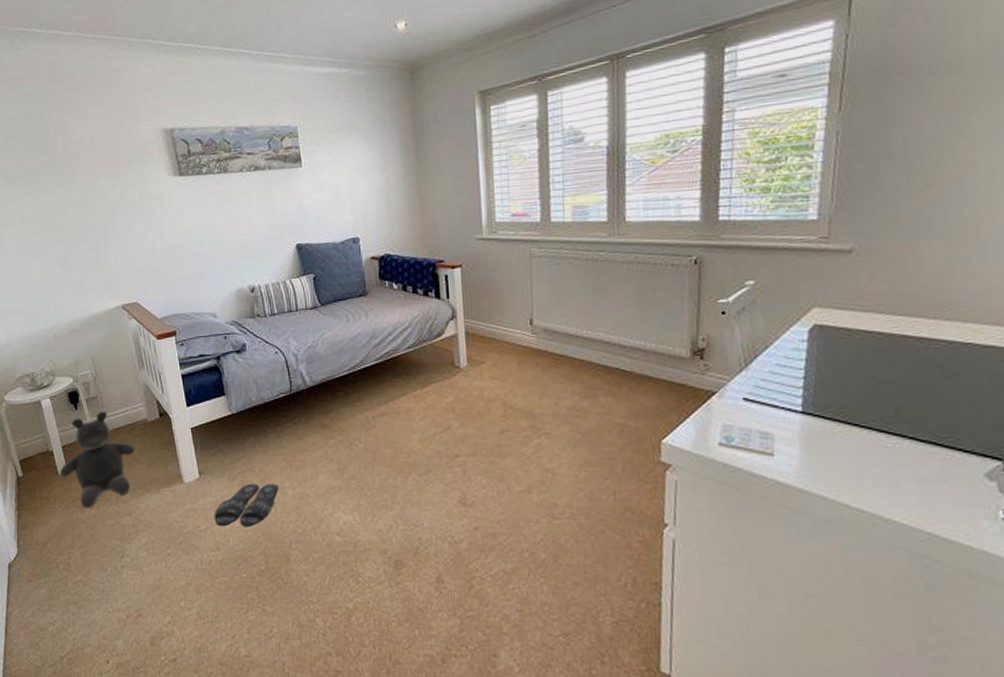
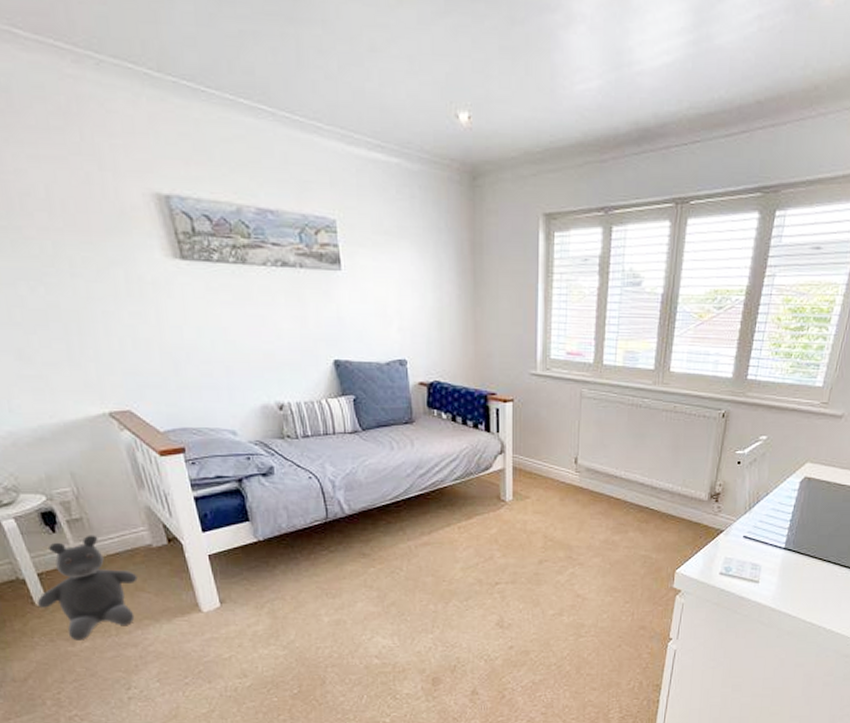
slippers: present [214,483,279,527] -> none [239,611,313,654]

